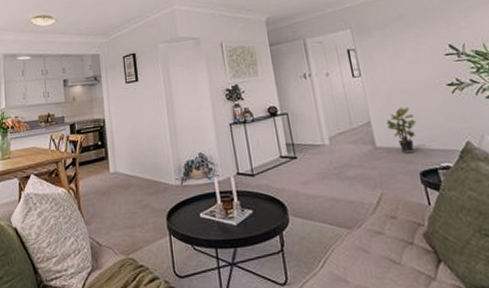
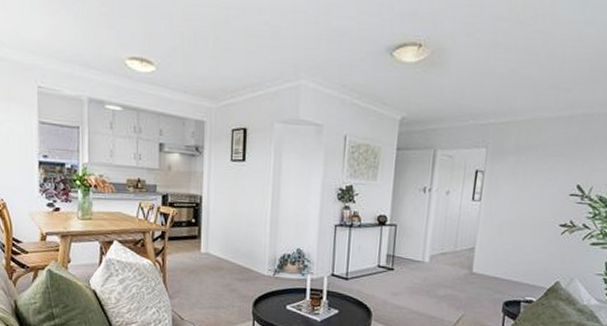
potted plant: present [385,107,416,154] -> none [489,238,518,284]

